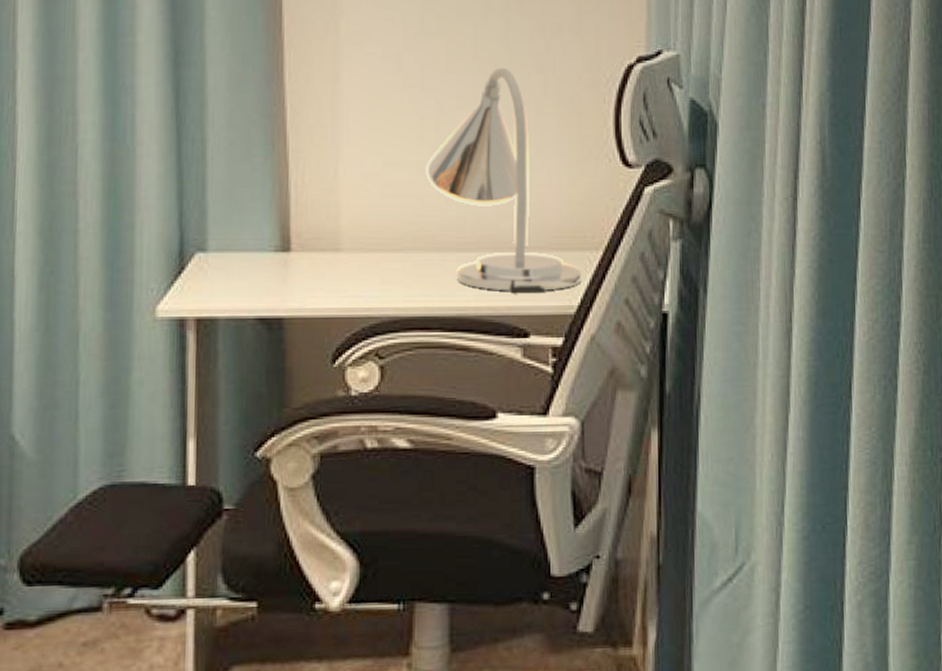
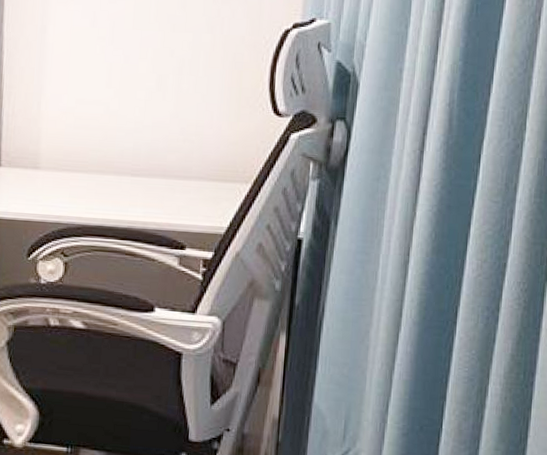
table lamp: present [428,67,582,293] -> none [112,27,232,214]

